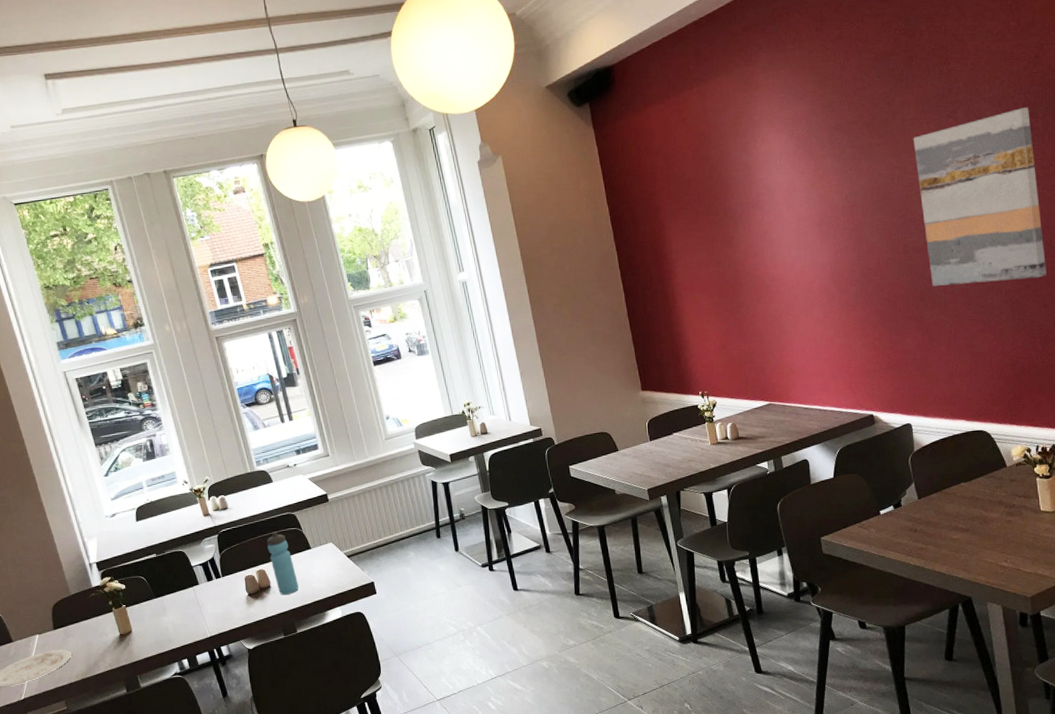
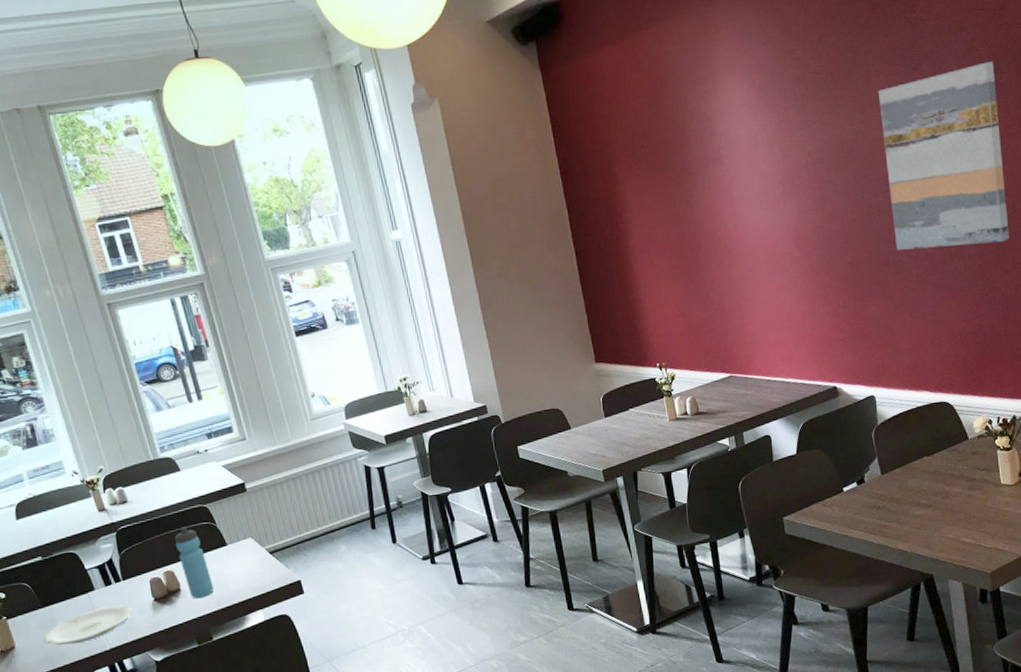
plate: none [156,598,230,632] -> present [44,605,133,646]

